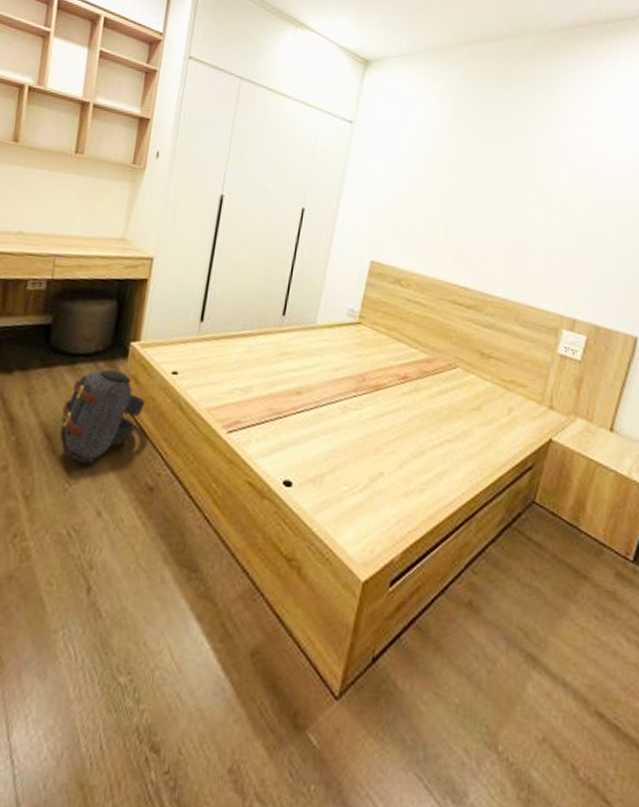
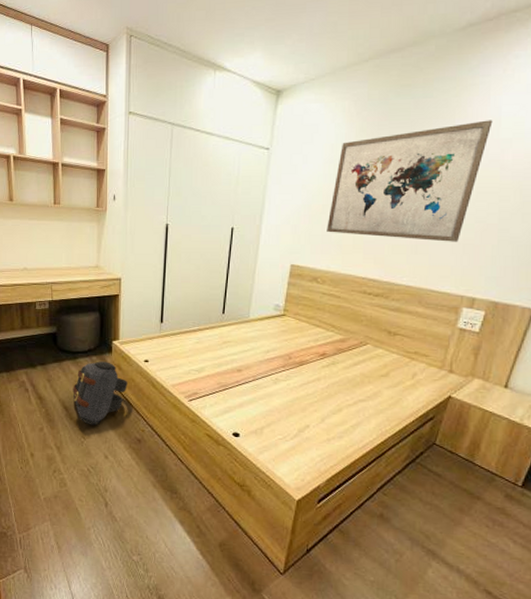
wall art: none [414,124,588,253] -> present [327,120,493,242]

